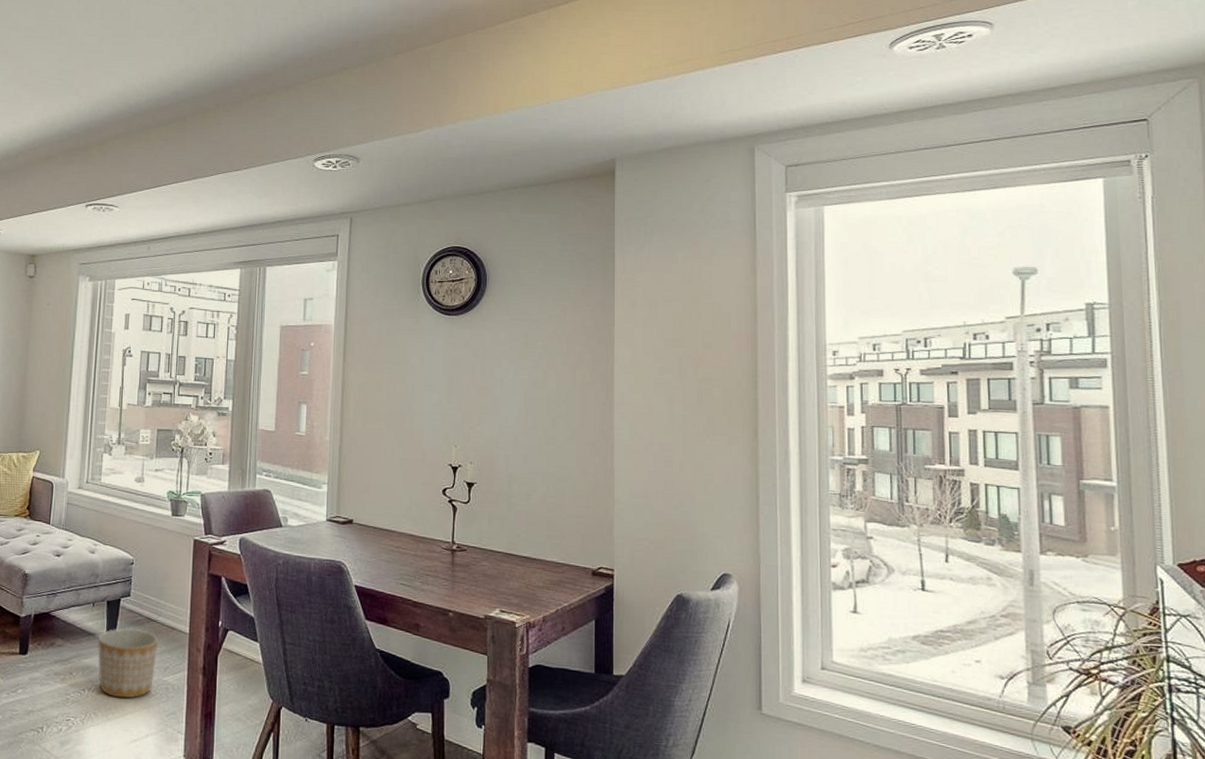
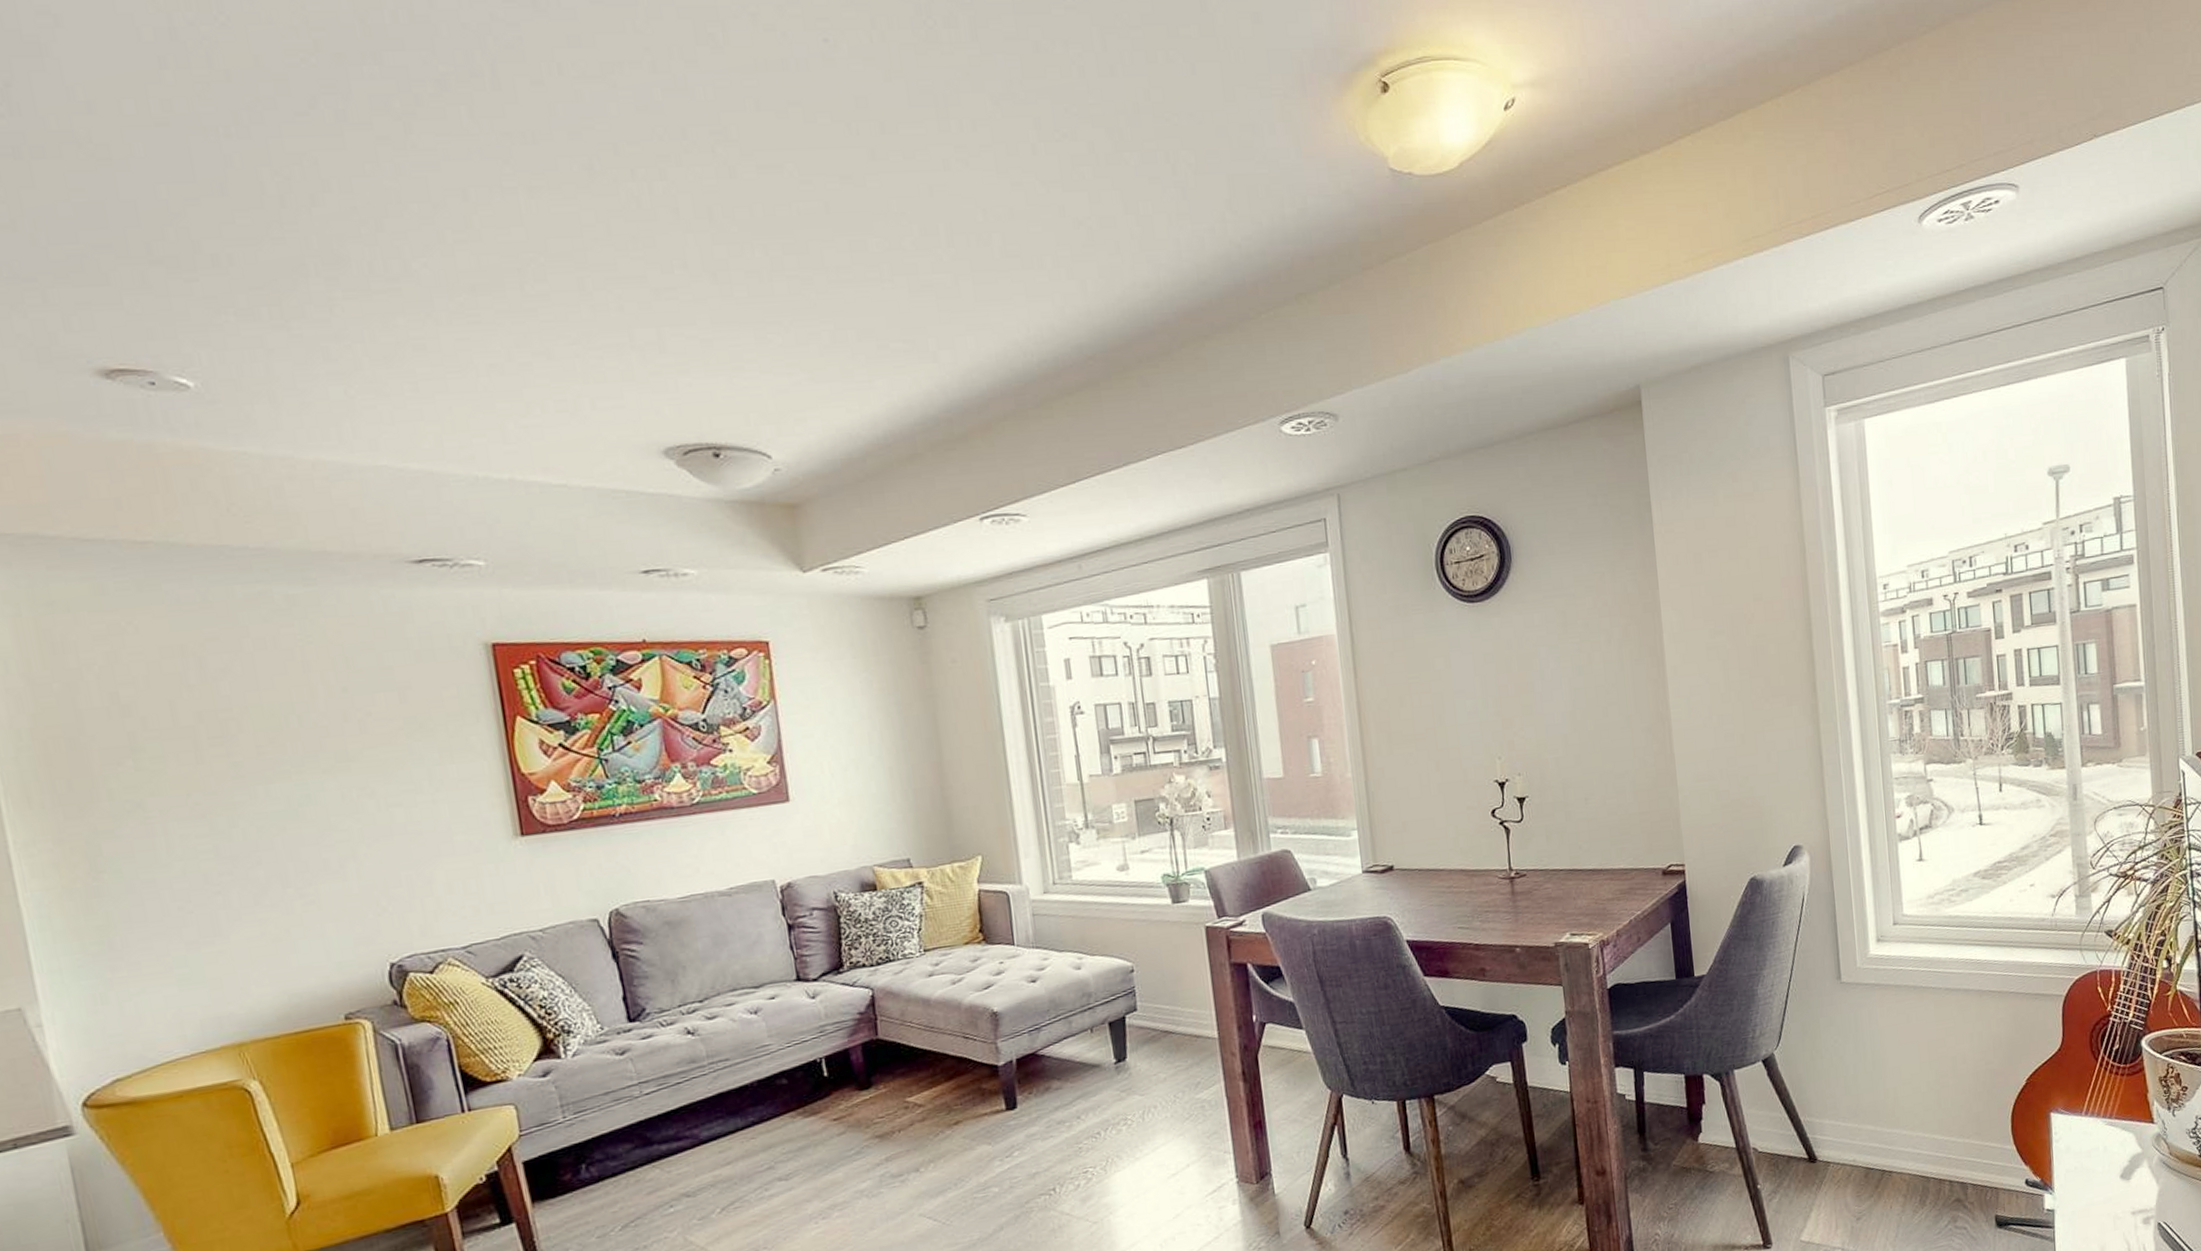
planter: present [97,627,159,699] -> none [1106,1045,1185,1132]

